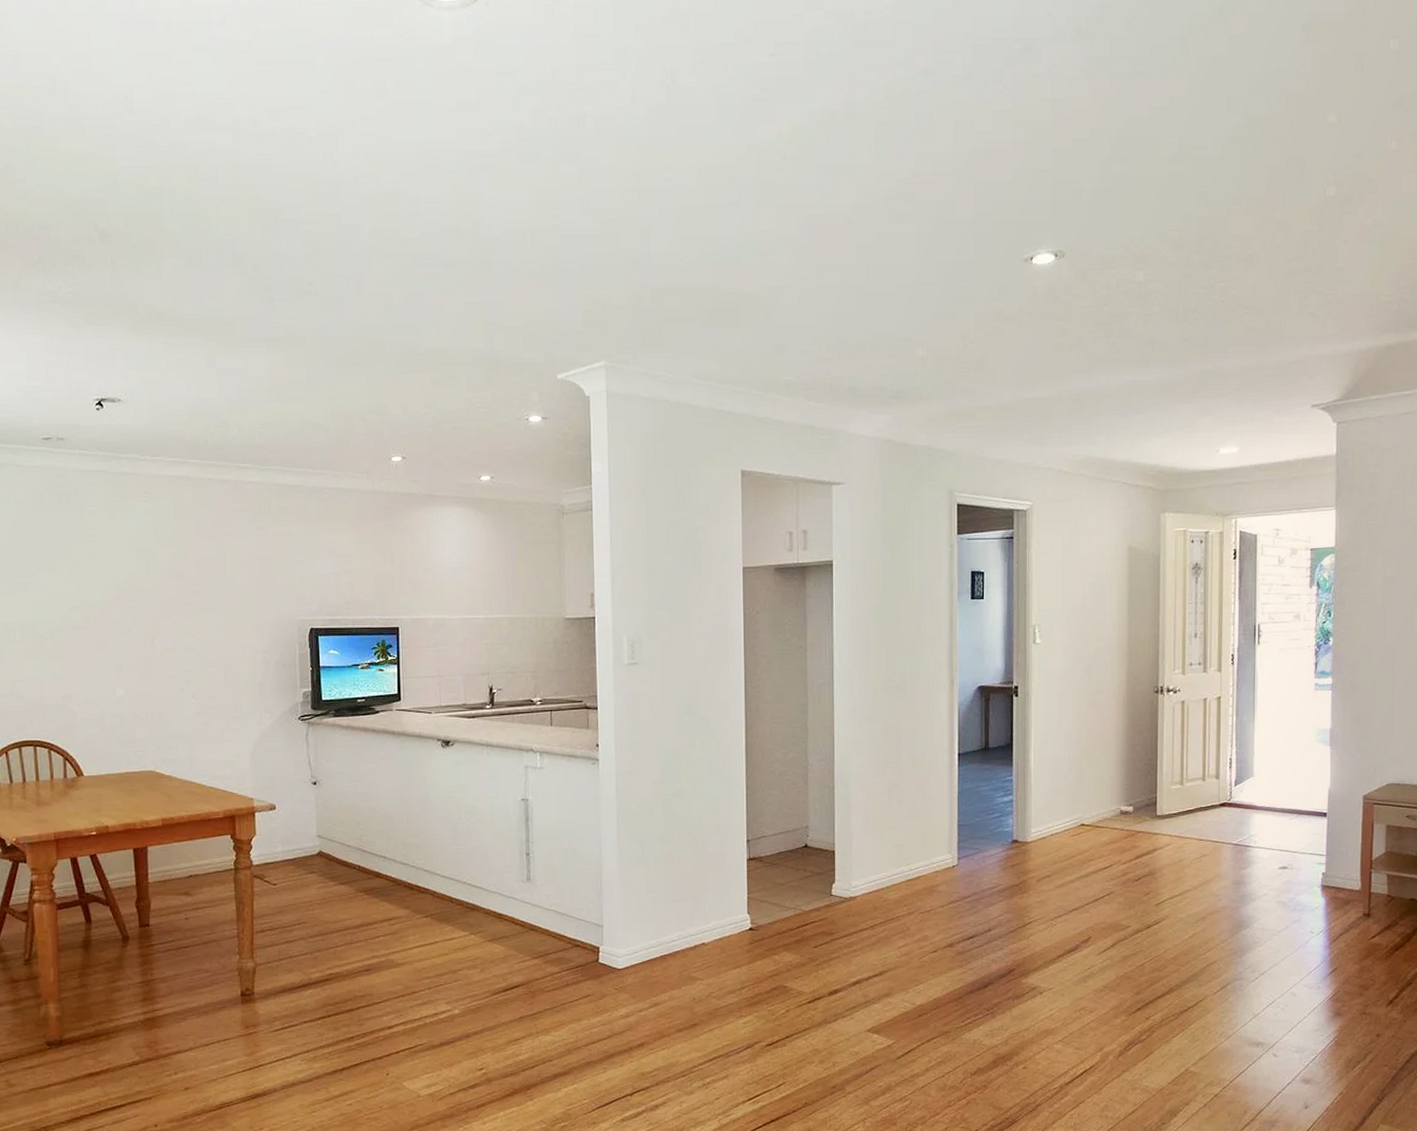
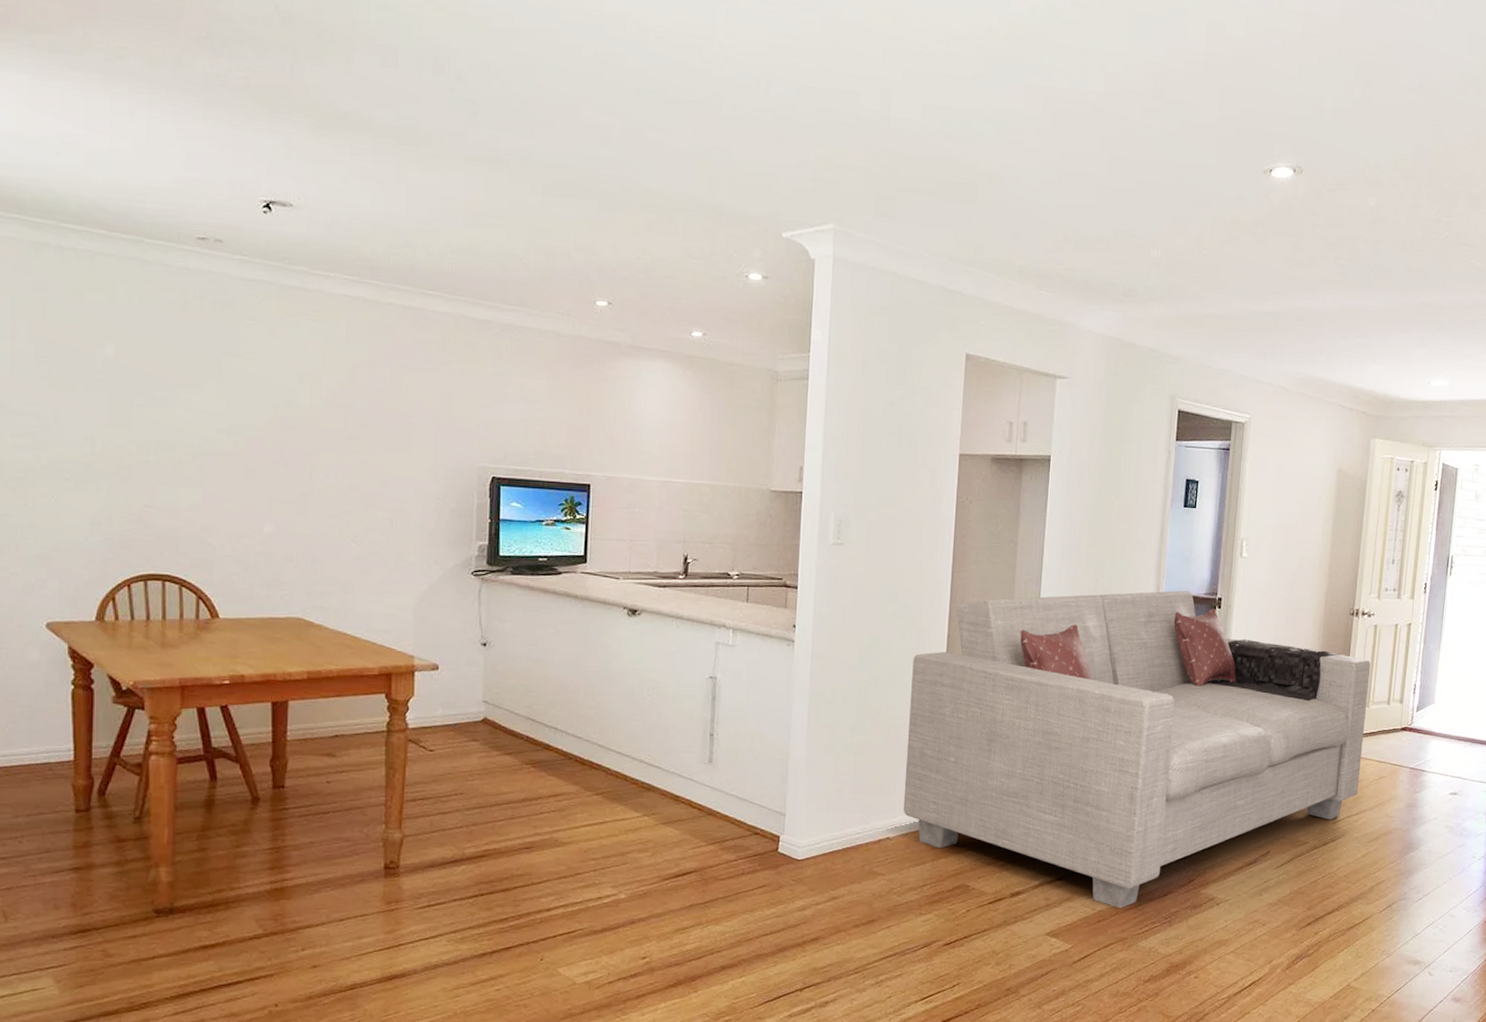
sofa: none [714,681,1181,1001] -> present [903,590,1371,908]

